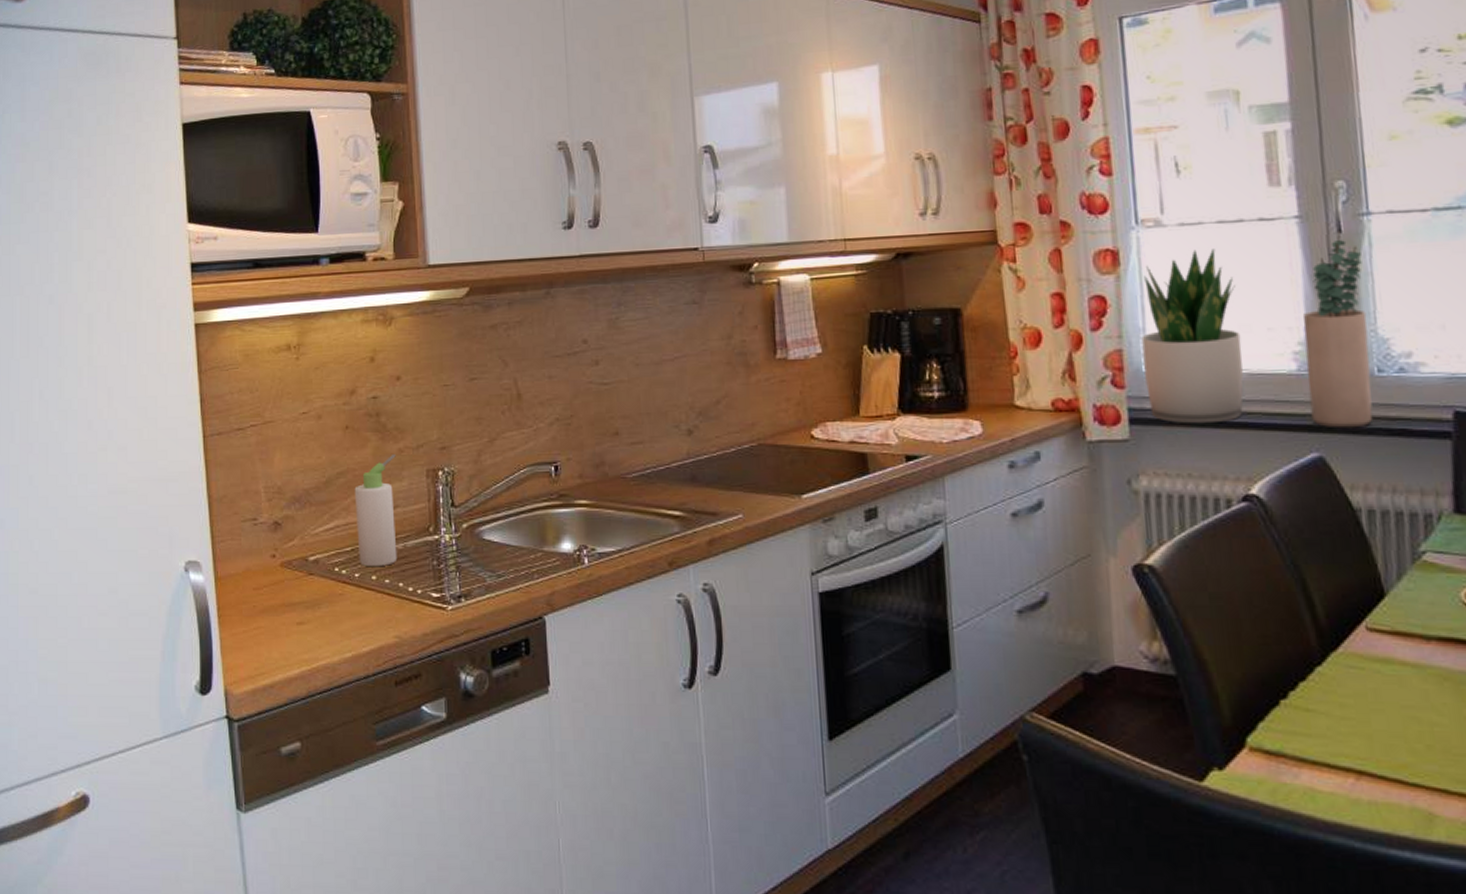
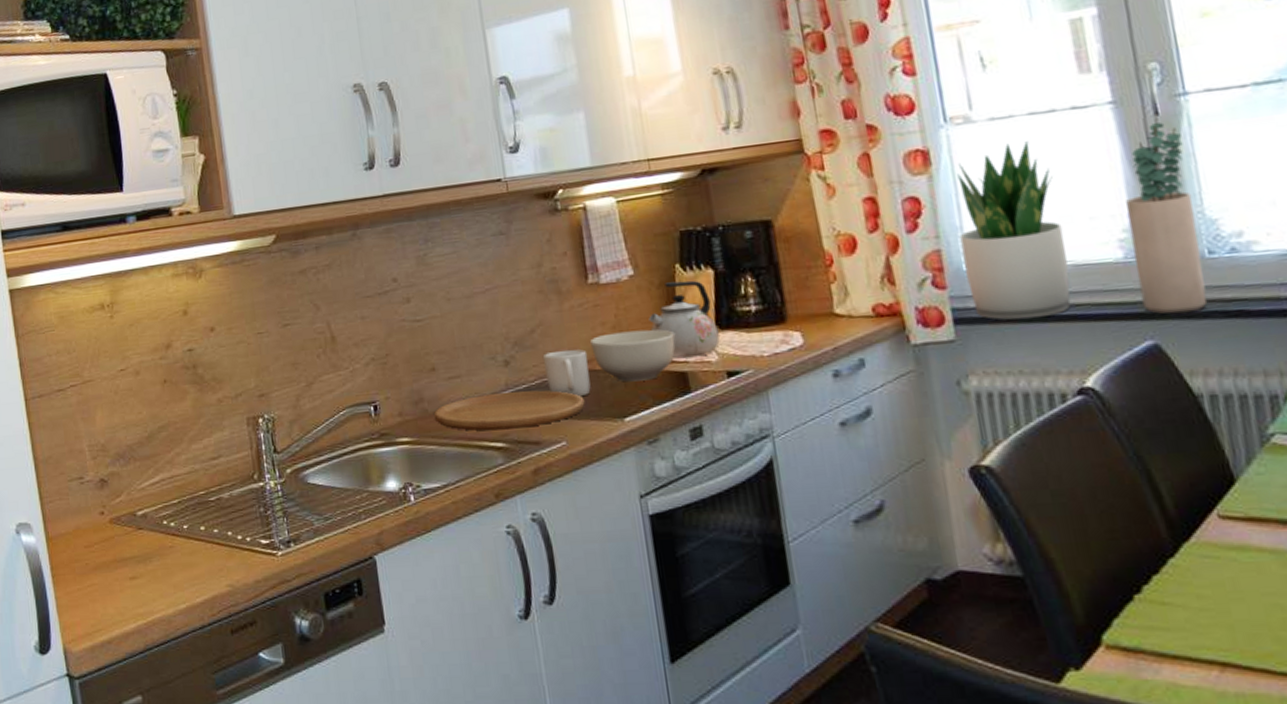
bottle: present [354,453,398,566] -> none [176,404,225,517]
cutting board: none [613,460,764,499] -> present [433,390,585,431]
mug: none [725,423,771,471] -> present [542,349,591,397]
bowl: none [773,408,857,459] -> present [589,329,675,382]
kettle: none [833,362,901,440] -> present [648,280,720,359]

